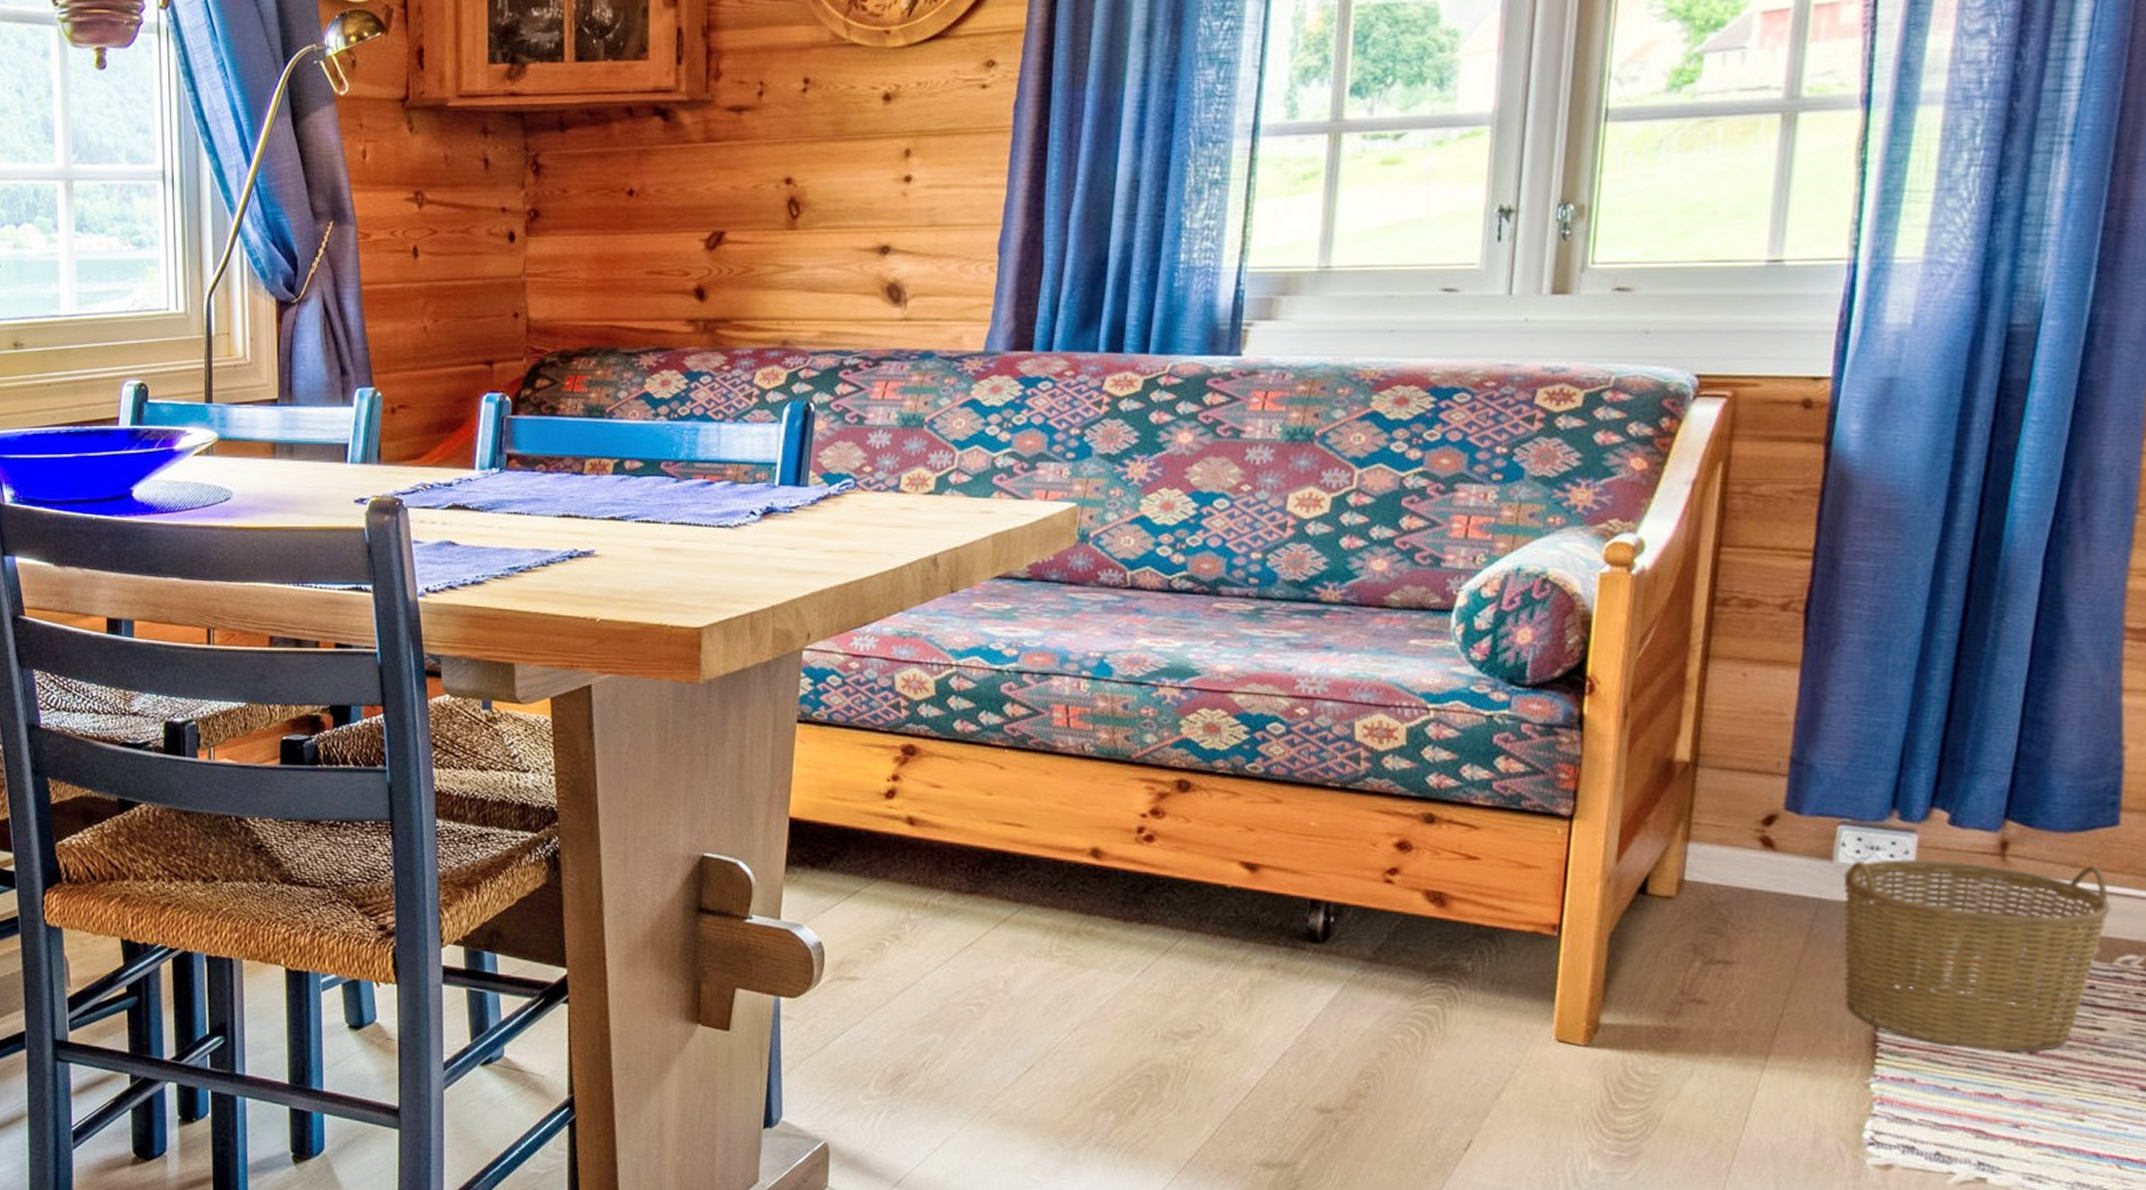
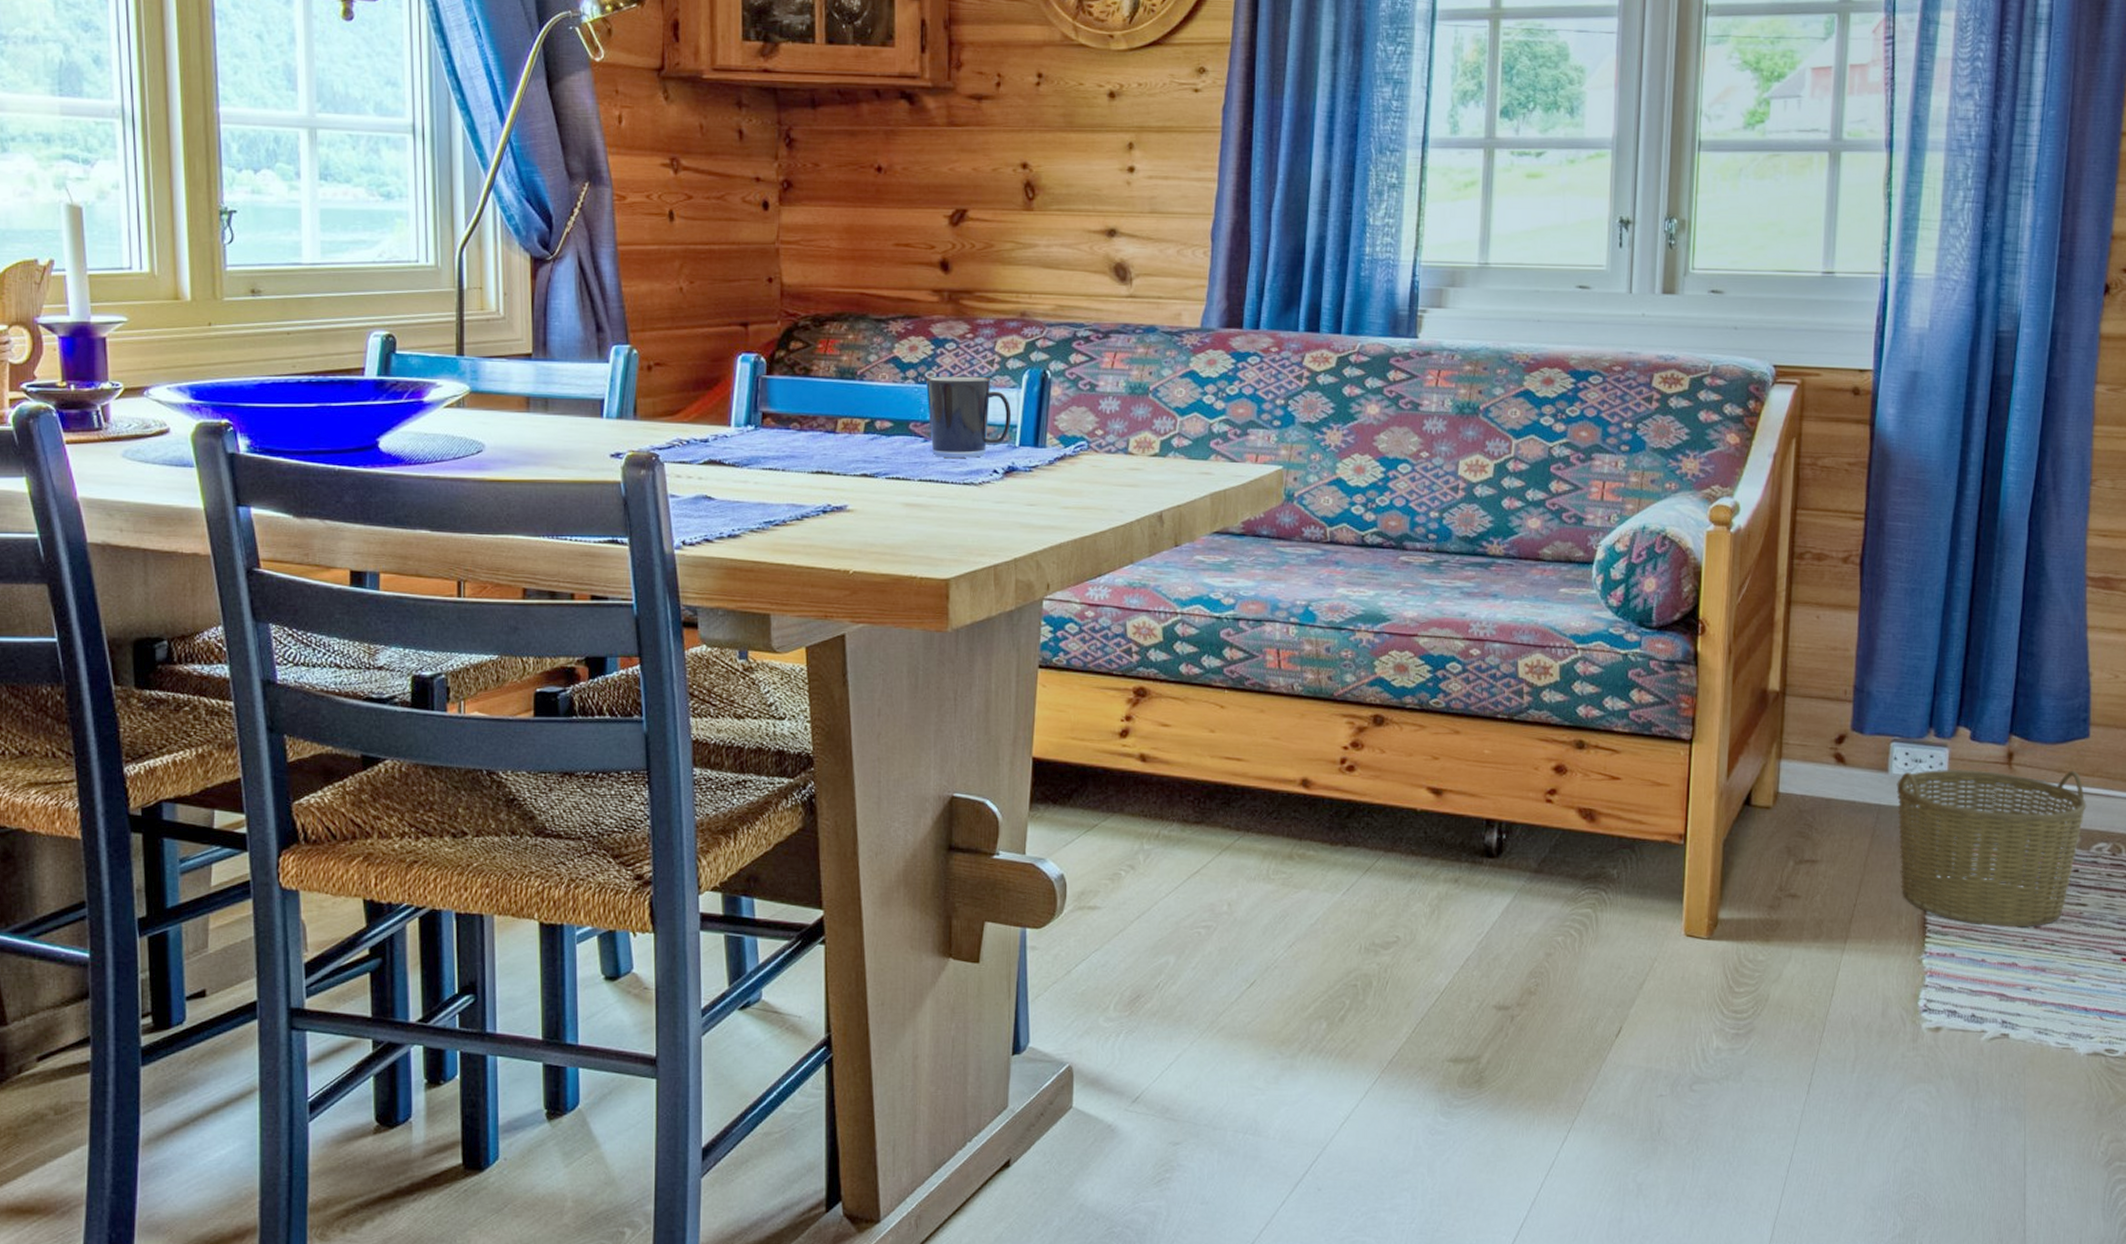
mug: none [679,411,771,499] -> present [926,376,1012,458]

